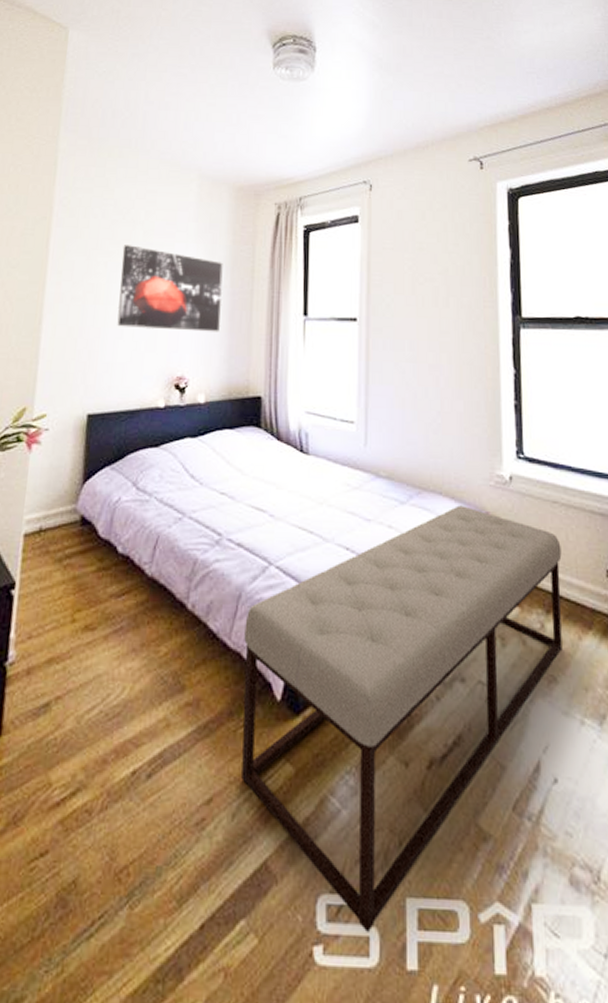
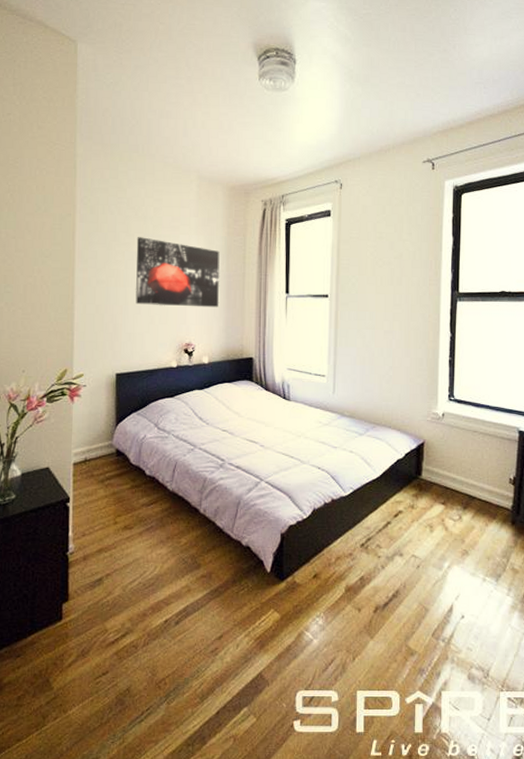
bench: present [241,505,563,932] -> none [243,435,478,712]

